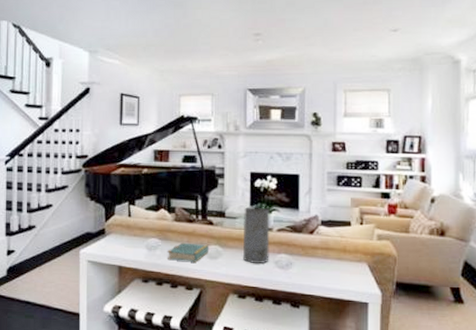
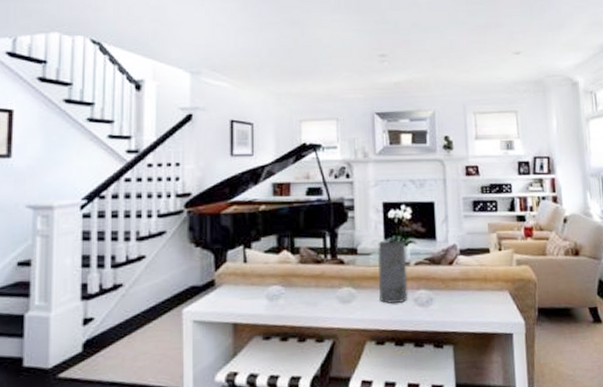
book: present [167,242,210,263] -> none [291,287,341,310]

